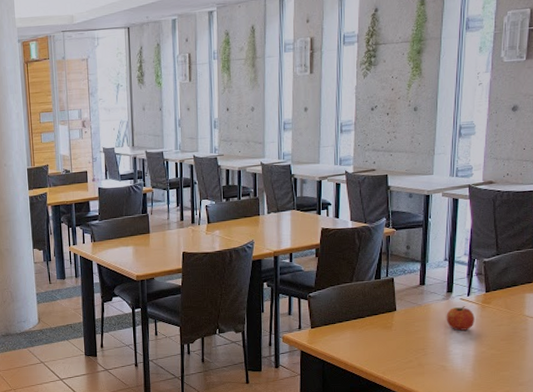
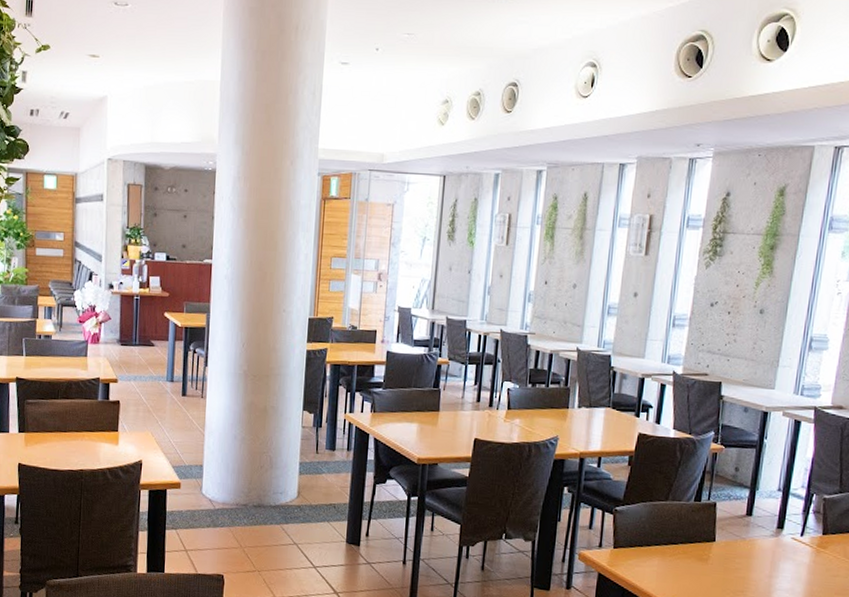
fruit: present [446,306,475,331] -> none [772,547,807,576]

